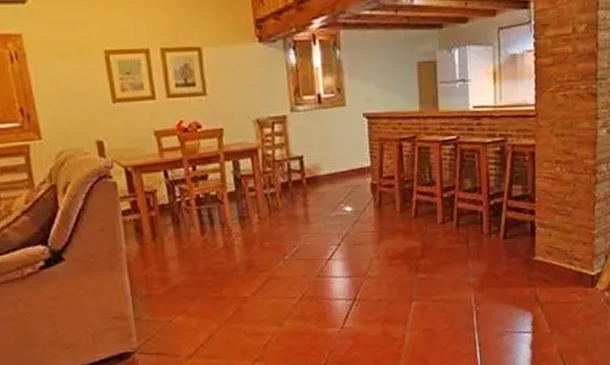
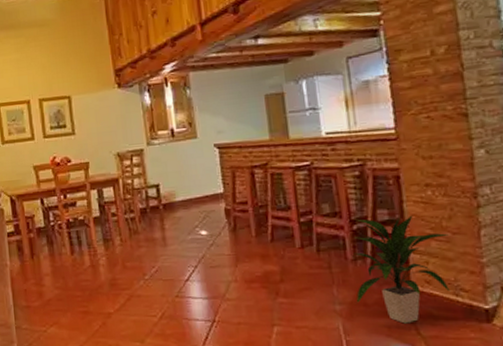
indoor plant: none [487,190,571,292] -> present [353,215,451,324]

